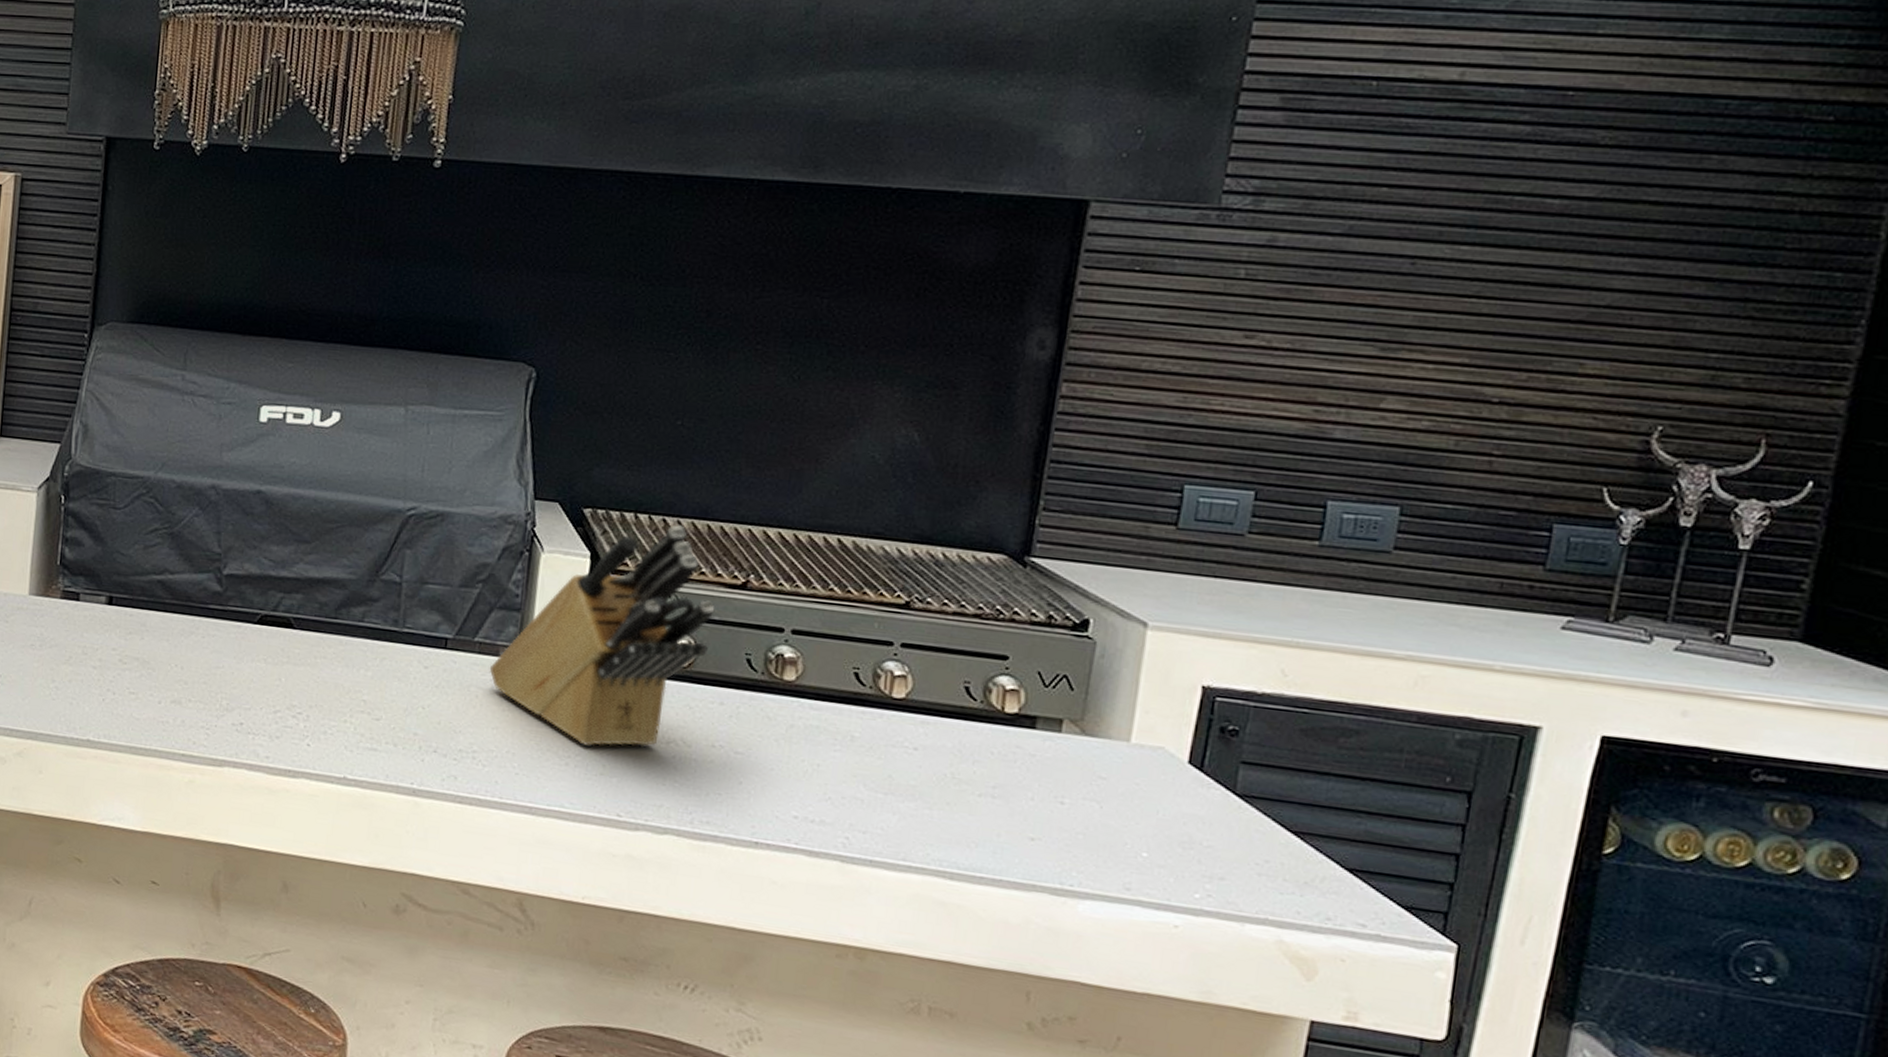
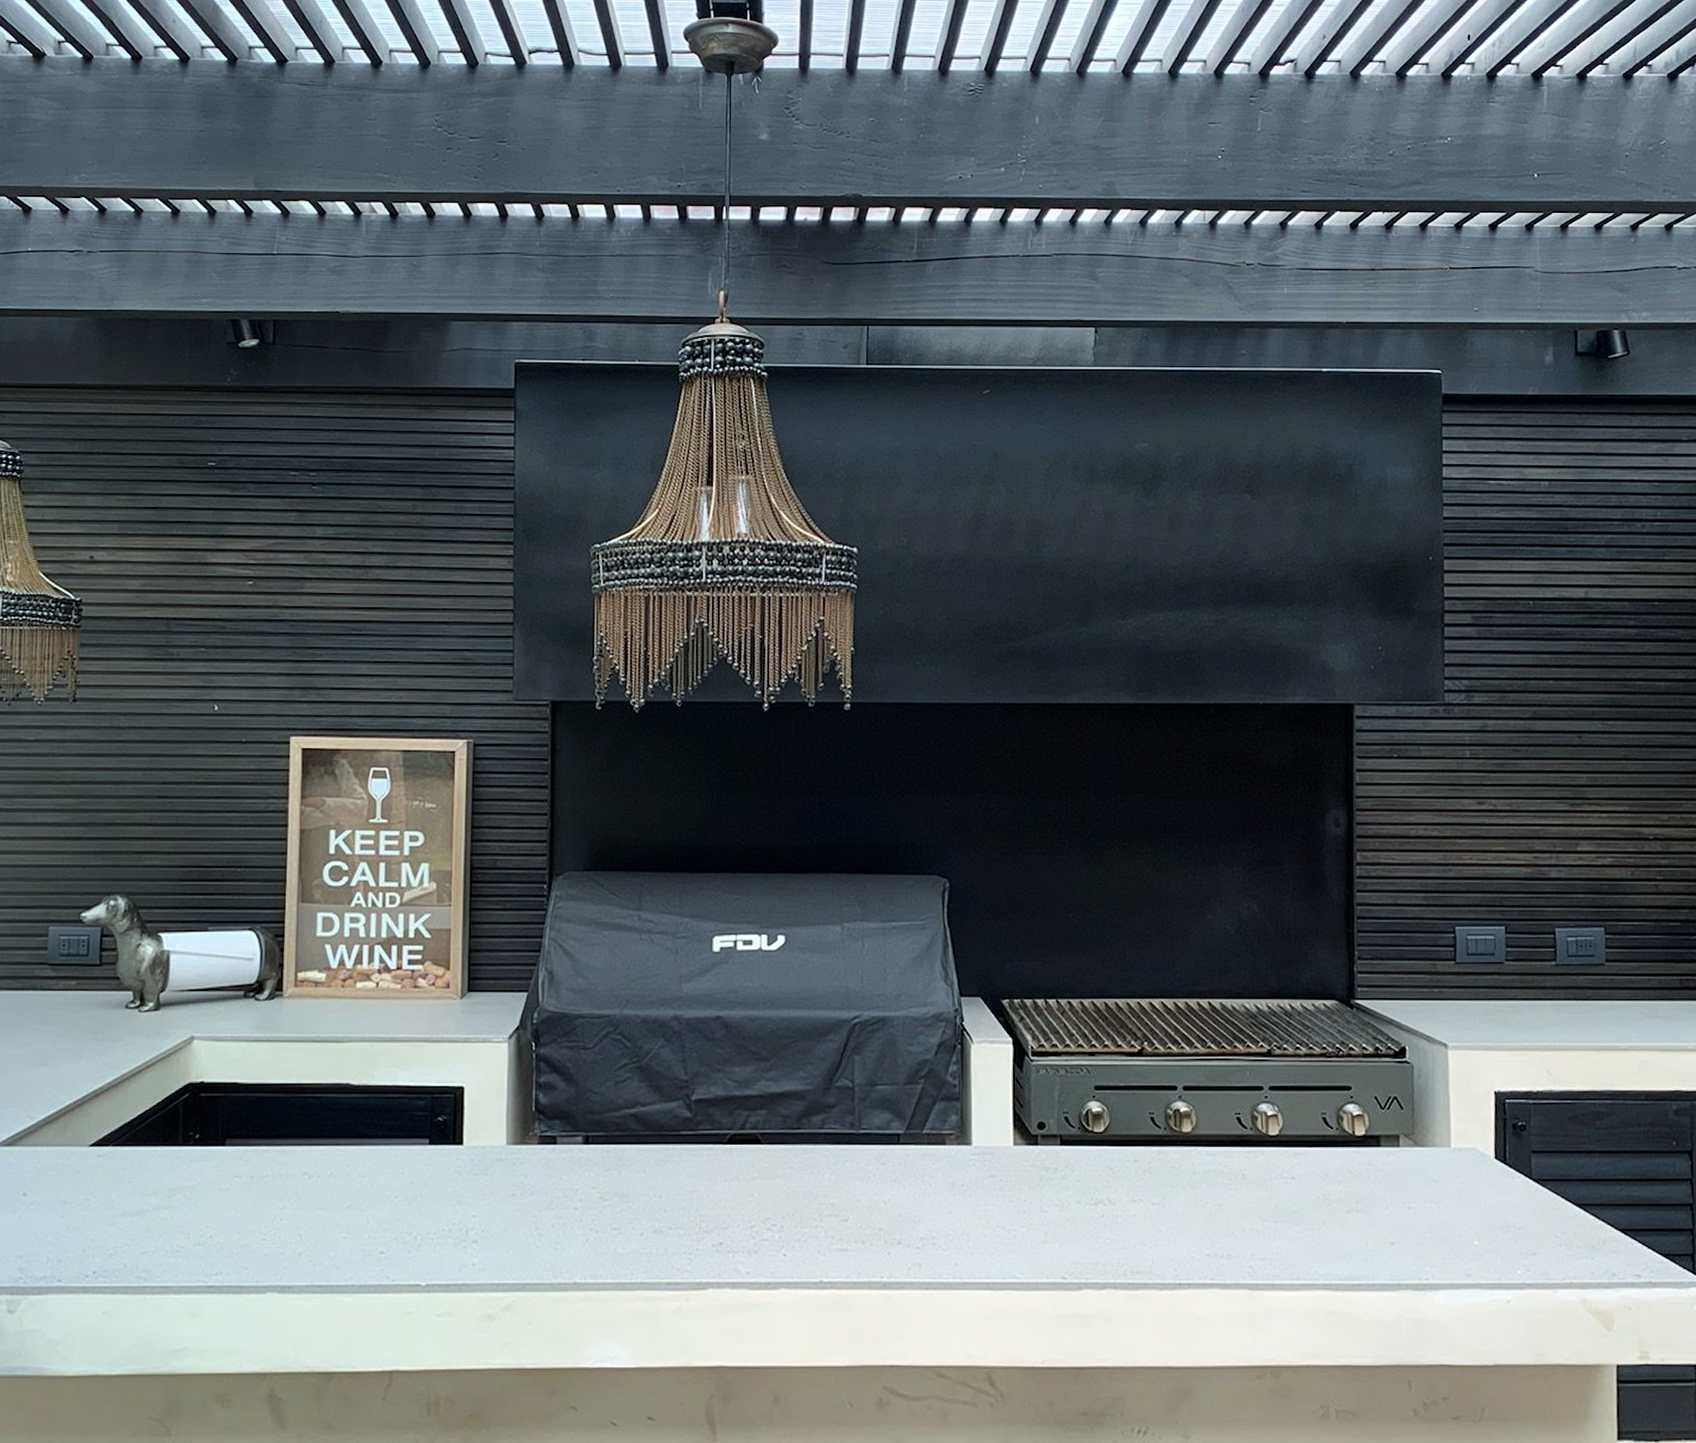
knife block: present [489,525,715,748] -> none [938,1005,1120,1217]

